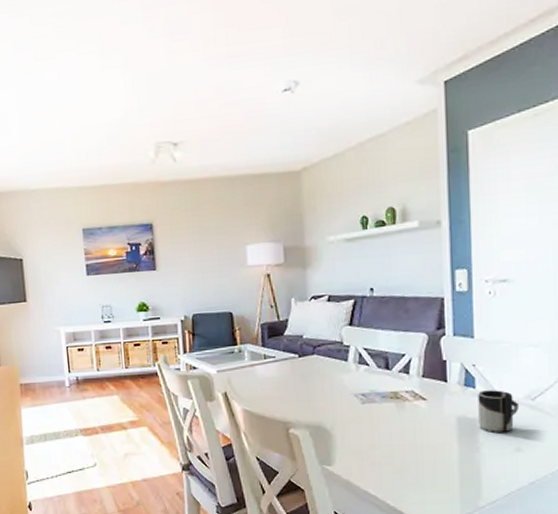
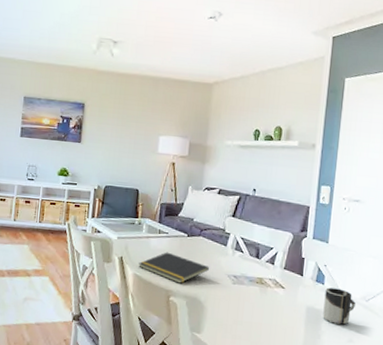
notepad: none [247,378,332,413] -> present [138,252,210,284]

